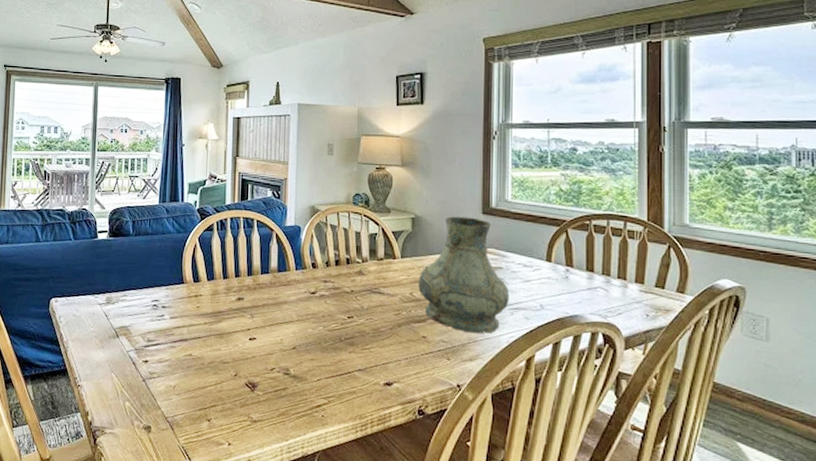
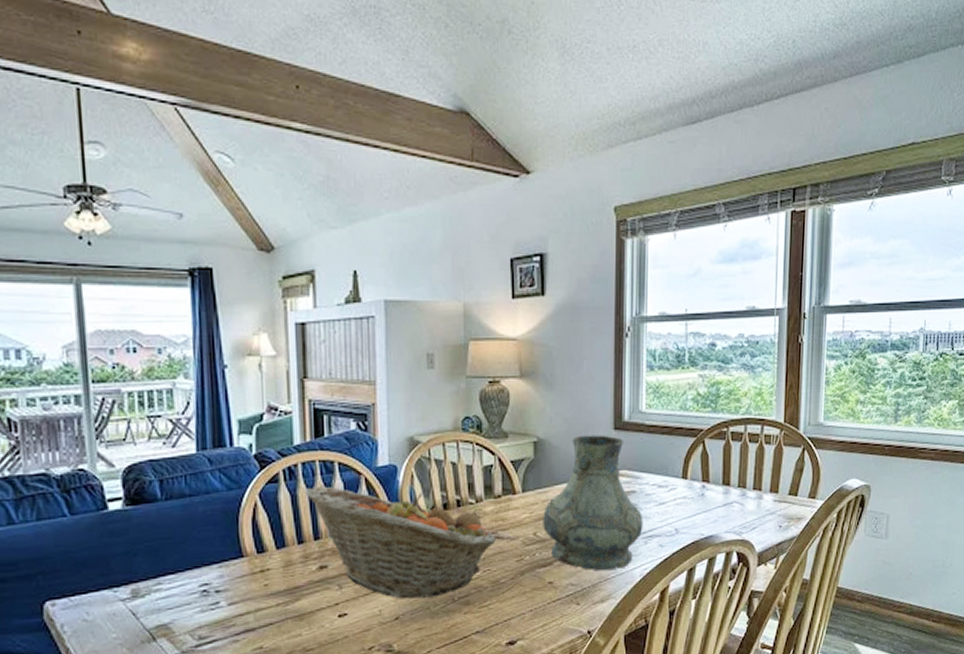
fruit basket: none [232,236,378,335] -> present [306,486,496,599]

